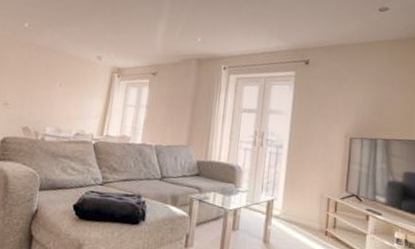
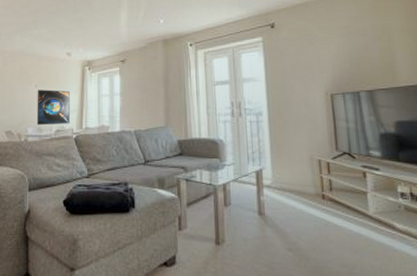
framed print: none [56,90,95,129] -> present [36,89,70,125]

